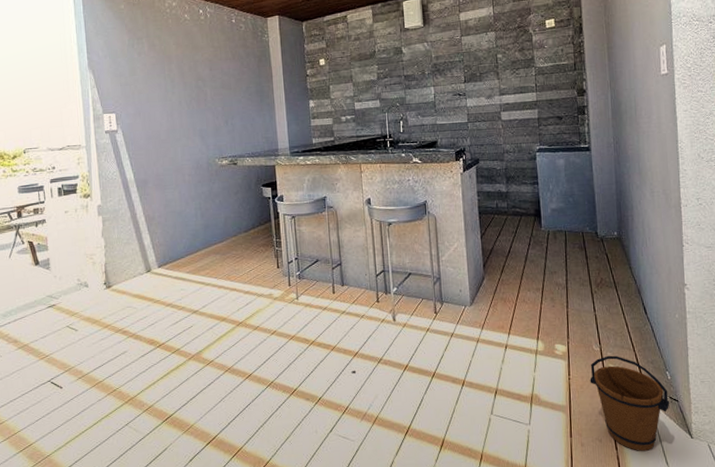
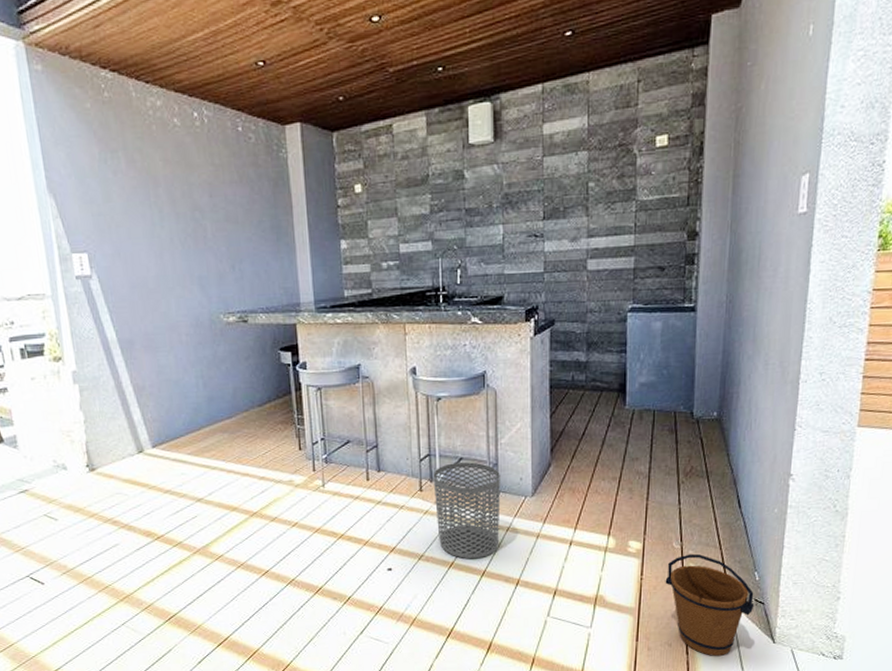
waste bin: none [387,276,446,362] -> present [433,462,501,559]

